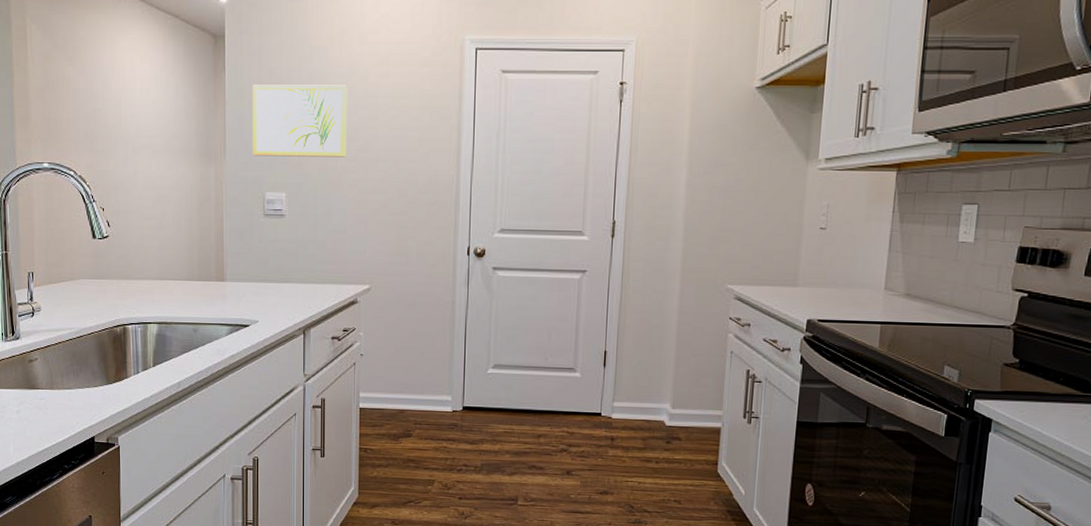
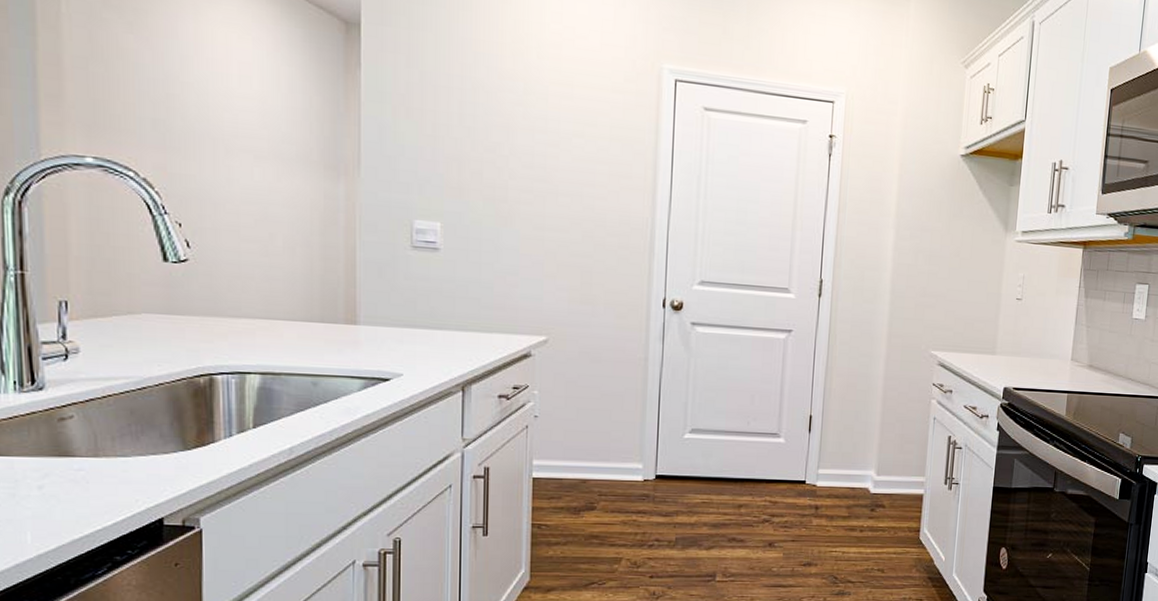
wall art: present [252,84,347,157] -> none [396,88,521,187]

